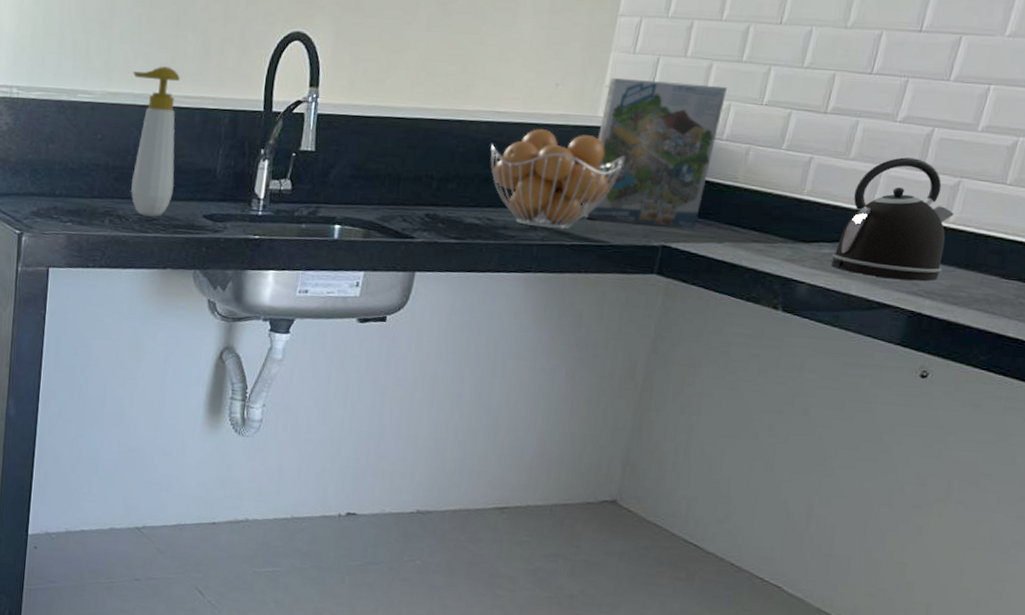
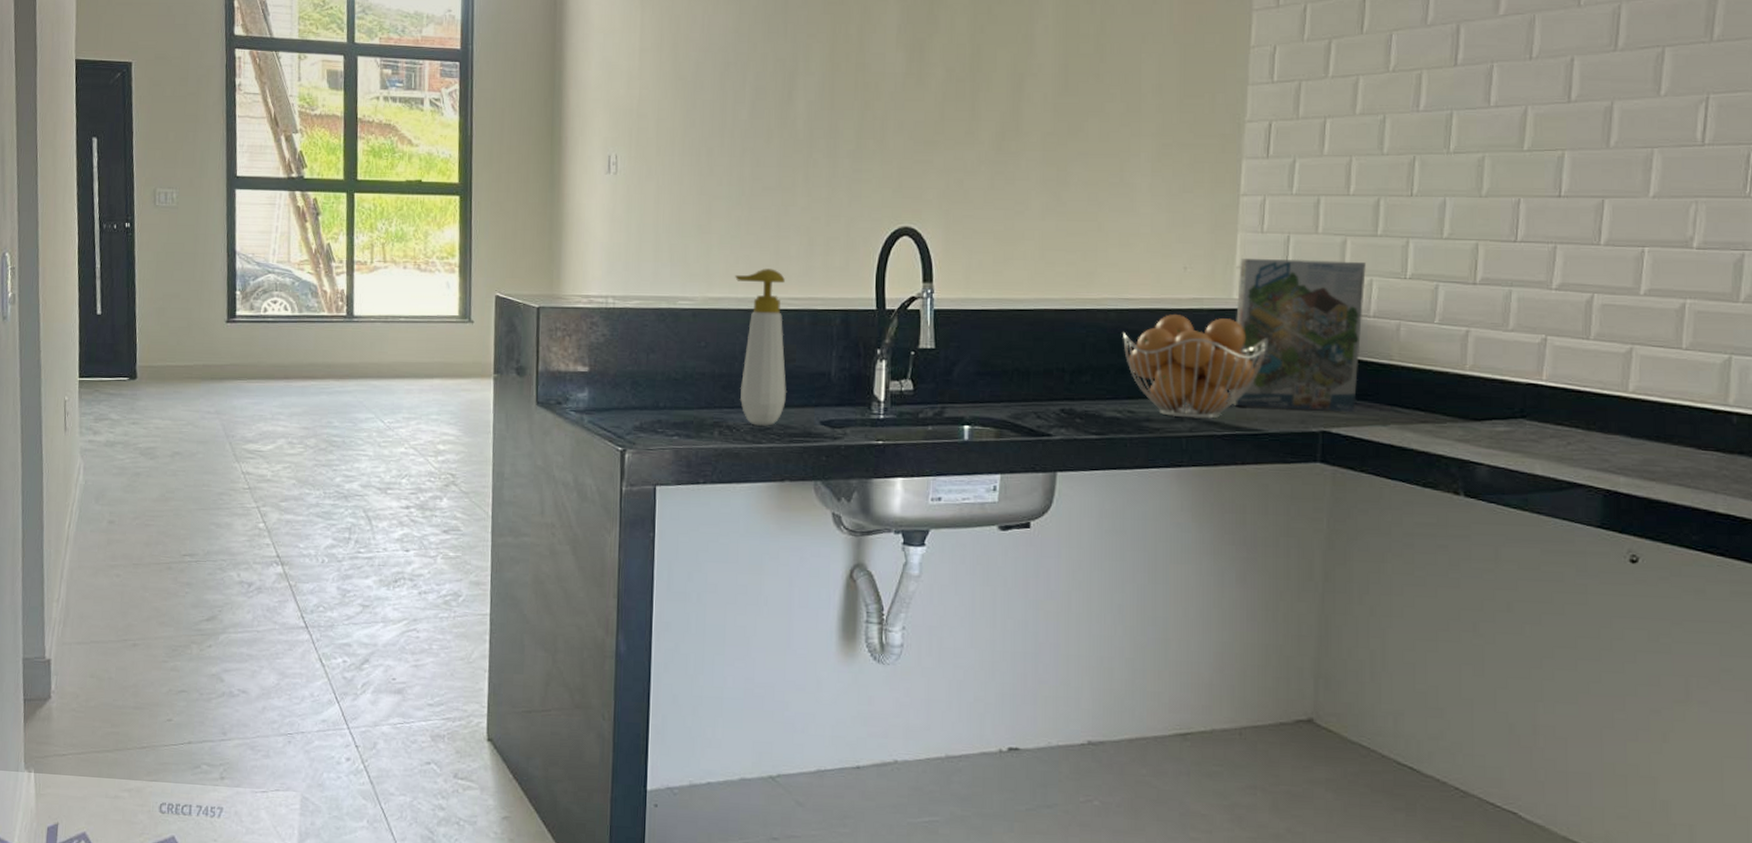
kettle: present [831,157,954,282] -> none [1508,326,1632,457]

